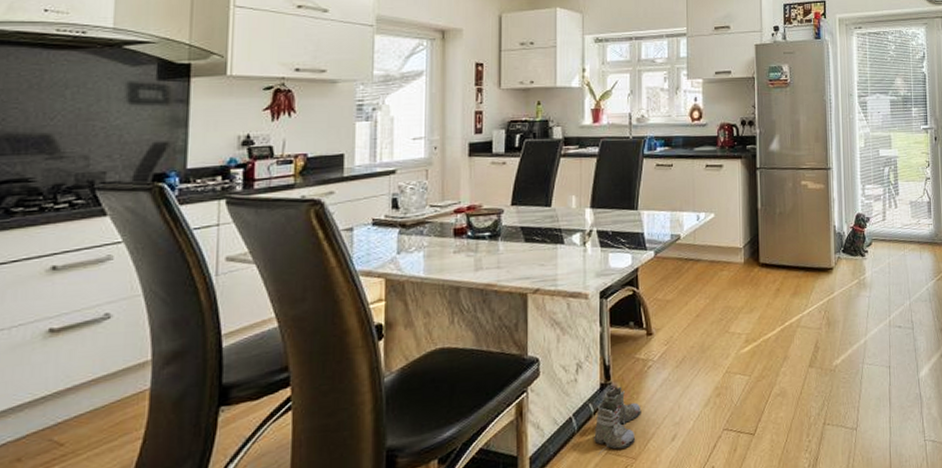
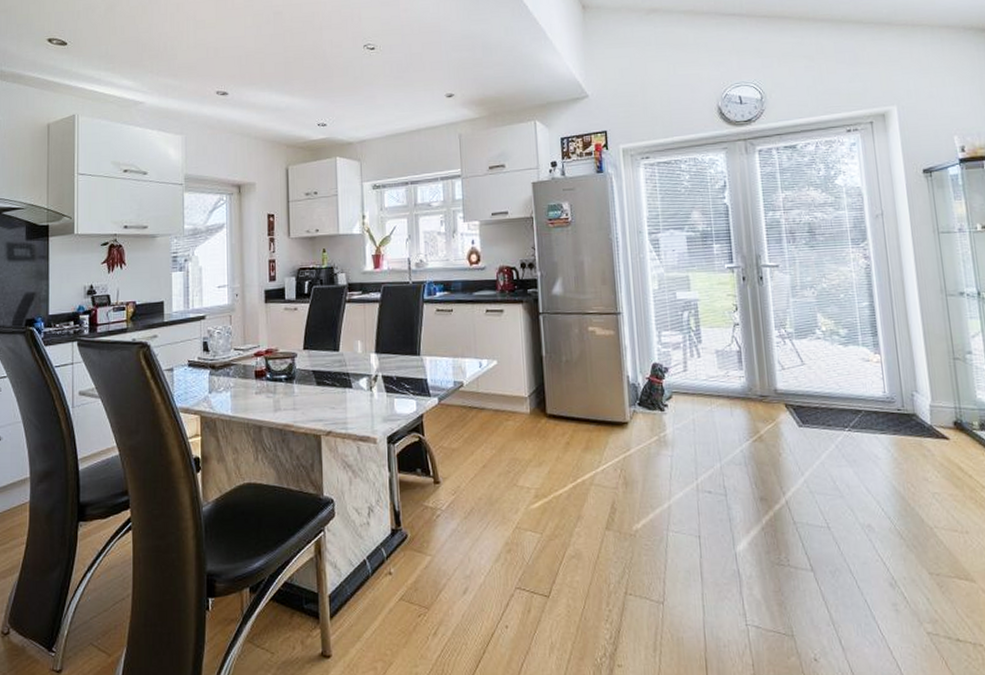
boots: present [594,386,641,455] -> none [387,533,432,600]

